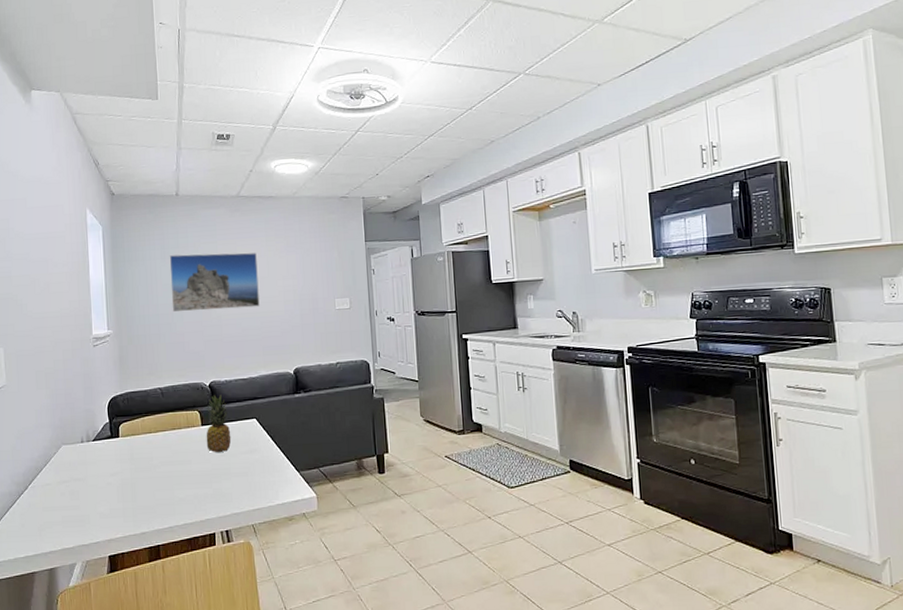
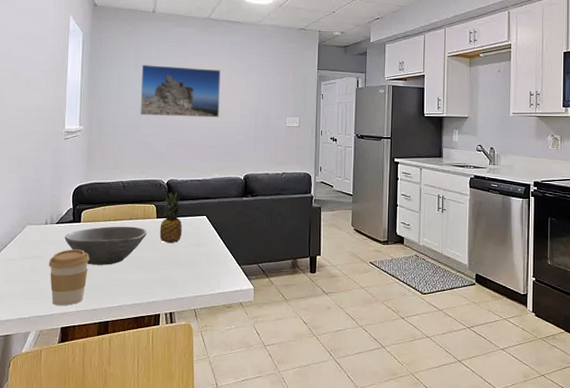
coffee cup: none [88,467,133,532] -> present [48,249,90,306]
bowl: none [103,437,193,484] -> present [64,226,148,265]

